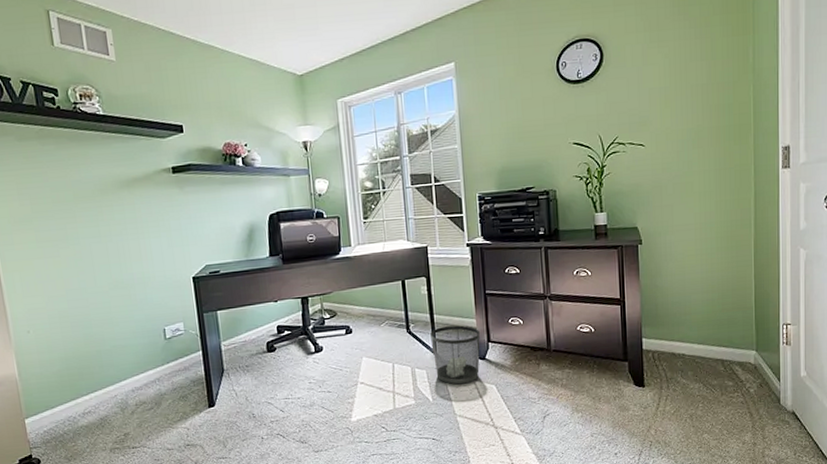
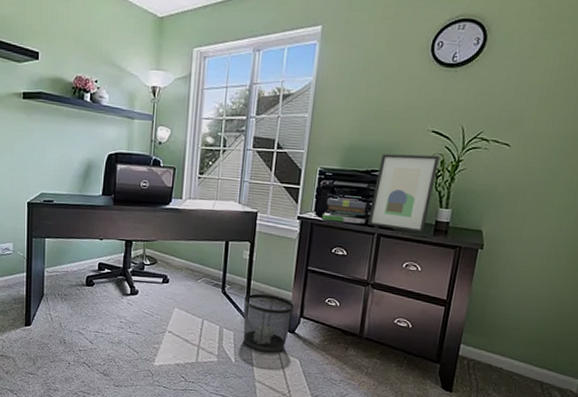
books: none [490,214,534,243] -> present [322,195,373,224]
picture frame: none [532,164,587,241] -> present [367,153,441,233]

